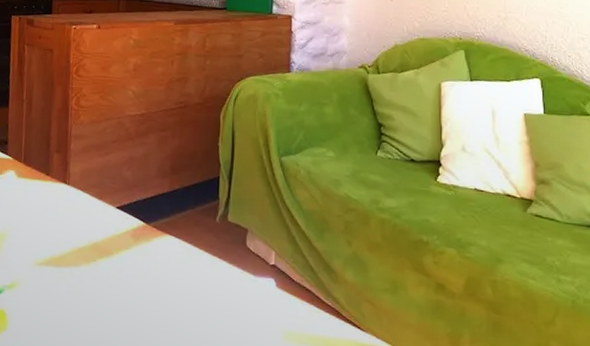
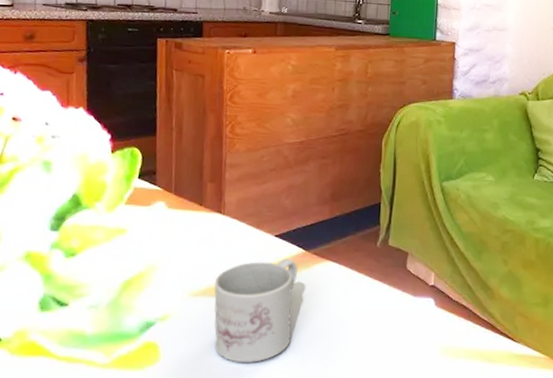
mug: none [58,230,138,337] -> present [214,258,297,363]

